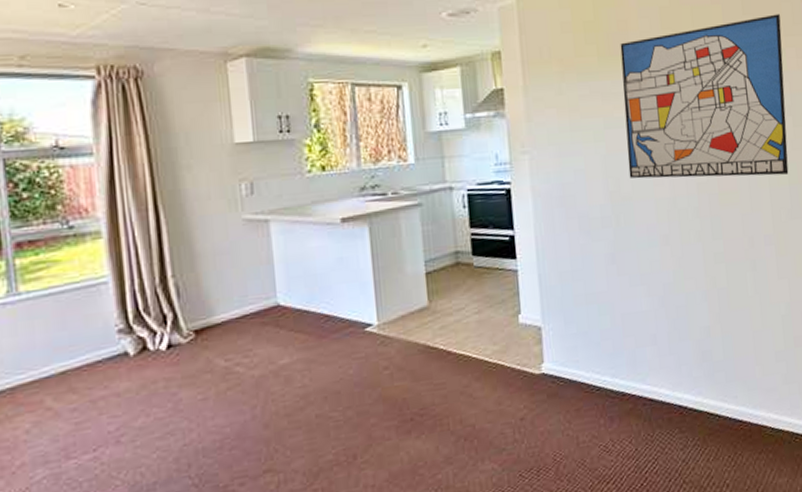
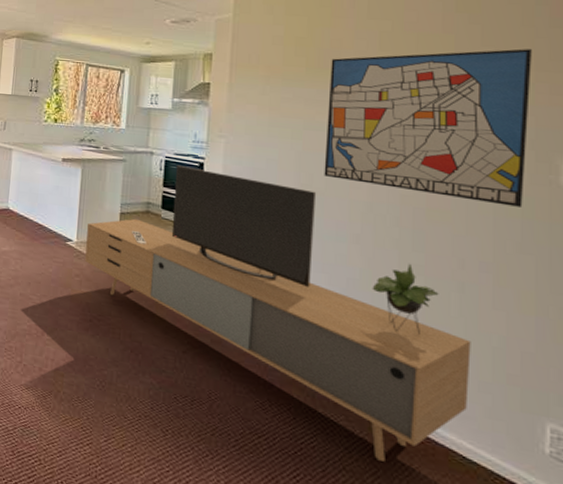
media console: none [388,196,770,461] -> present [85,166,471,462]

